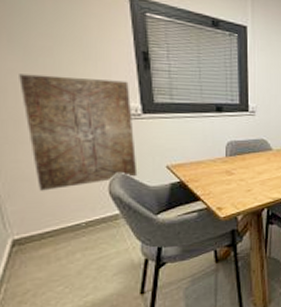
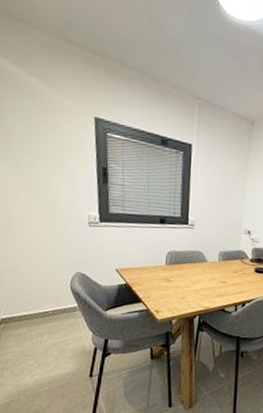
wall art: present [19,74,138,191] -> none [11,185,93,282]

